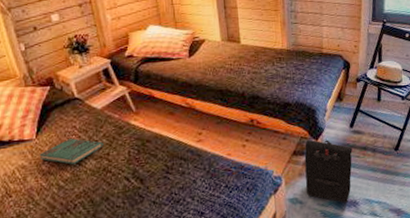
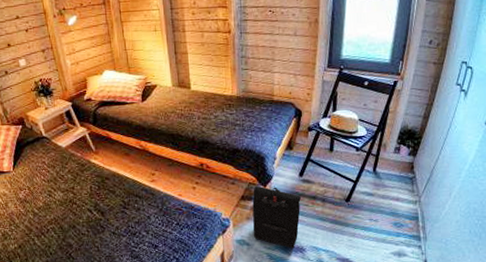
book: present [39,138,103,164] -> none [16,172,69,195]

